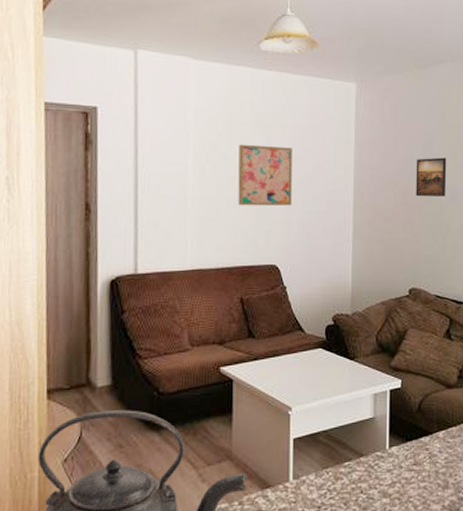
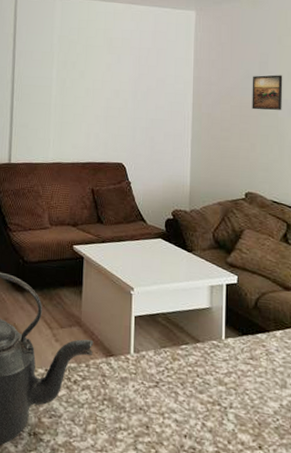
wall art: present [238,144,292,206] -> none [91,62,138,114]

